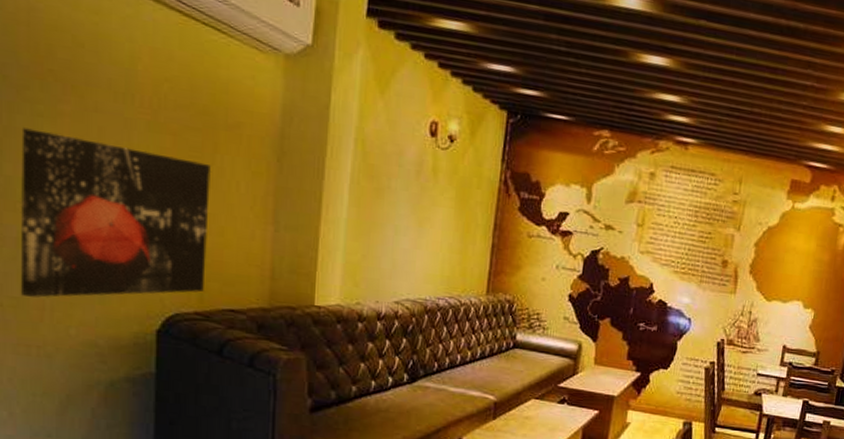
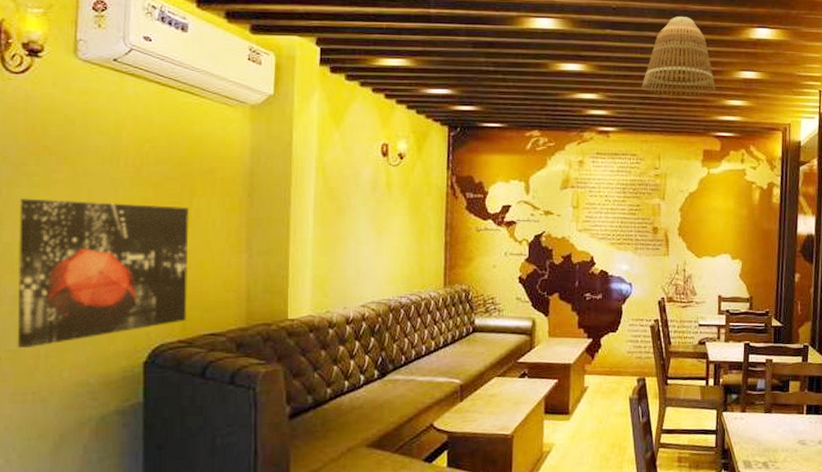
lamp shade: none [732,15,816,116] -> present [642,17,716,97]

